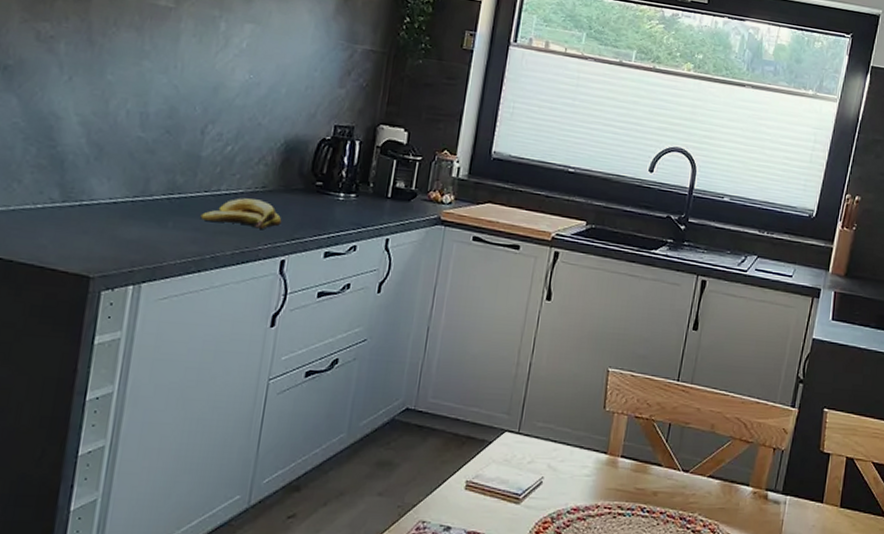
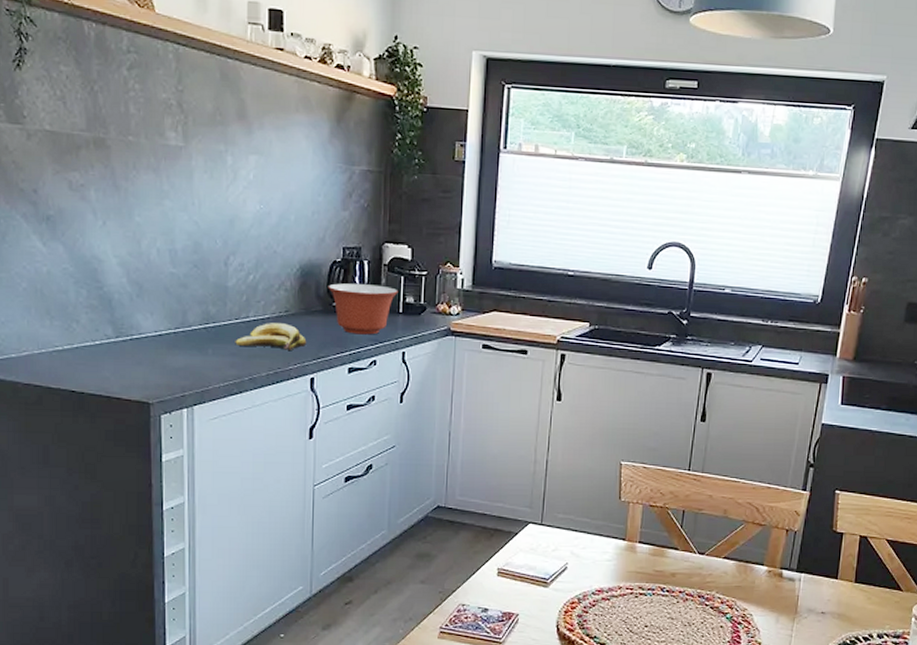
mixing bowl: none [312,162,389,219] -> present [328,283,398,335]

